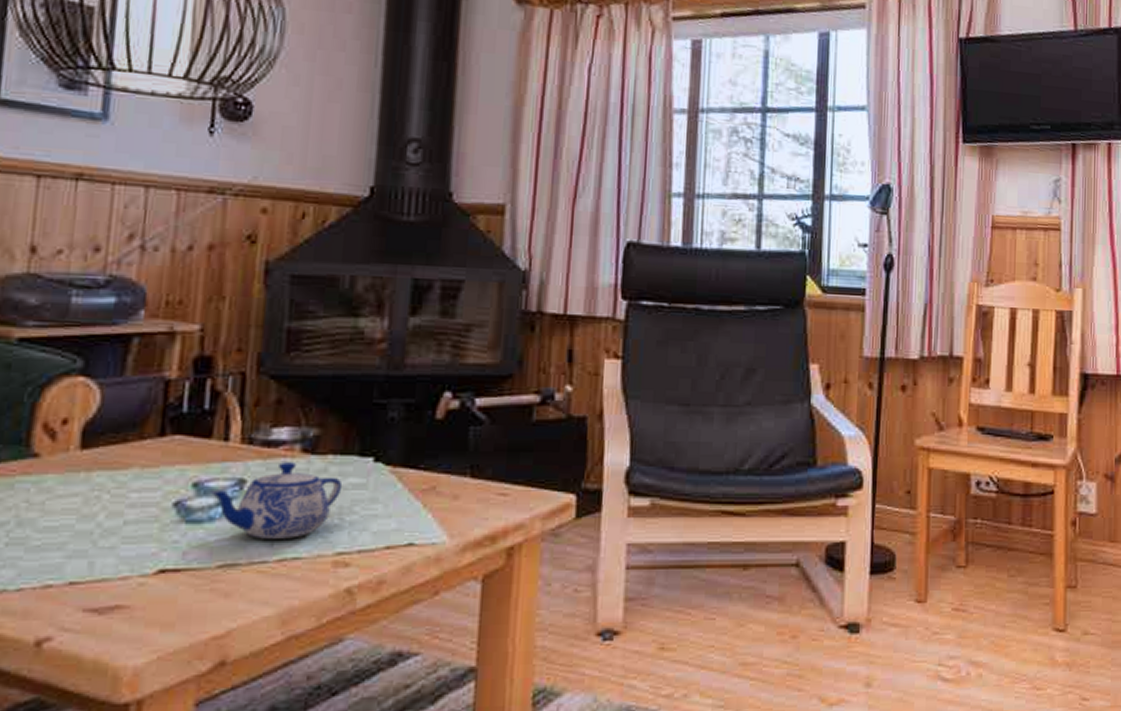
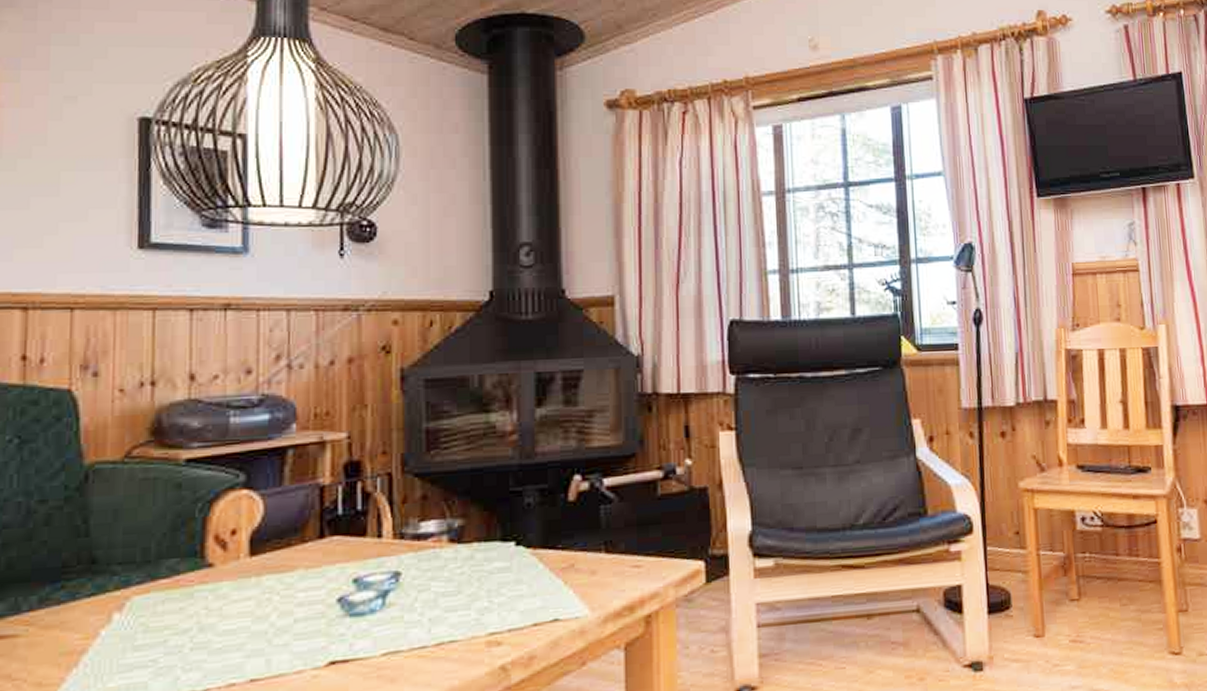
teapot: present [209,462,343,539] -> none [368,552,489,626]

